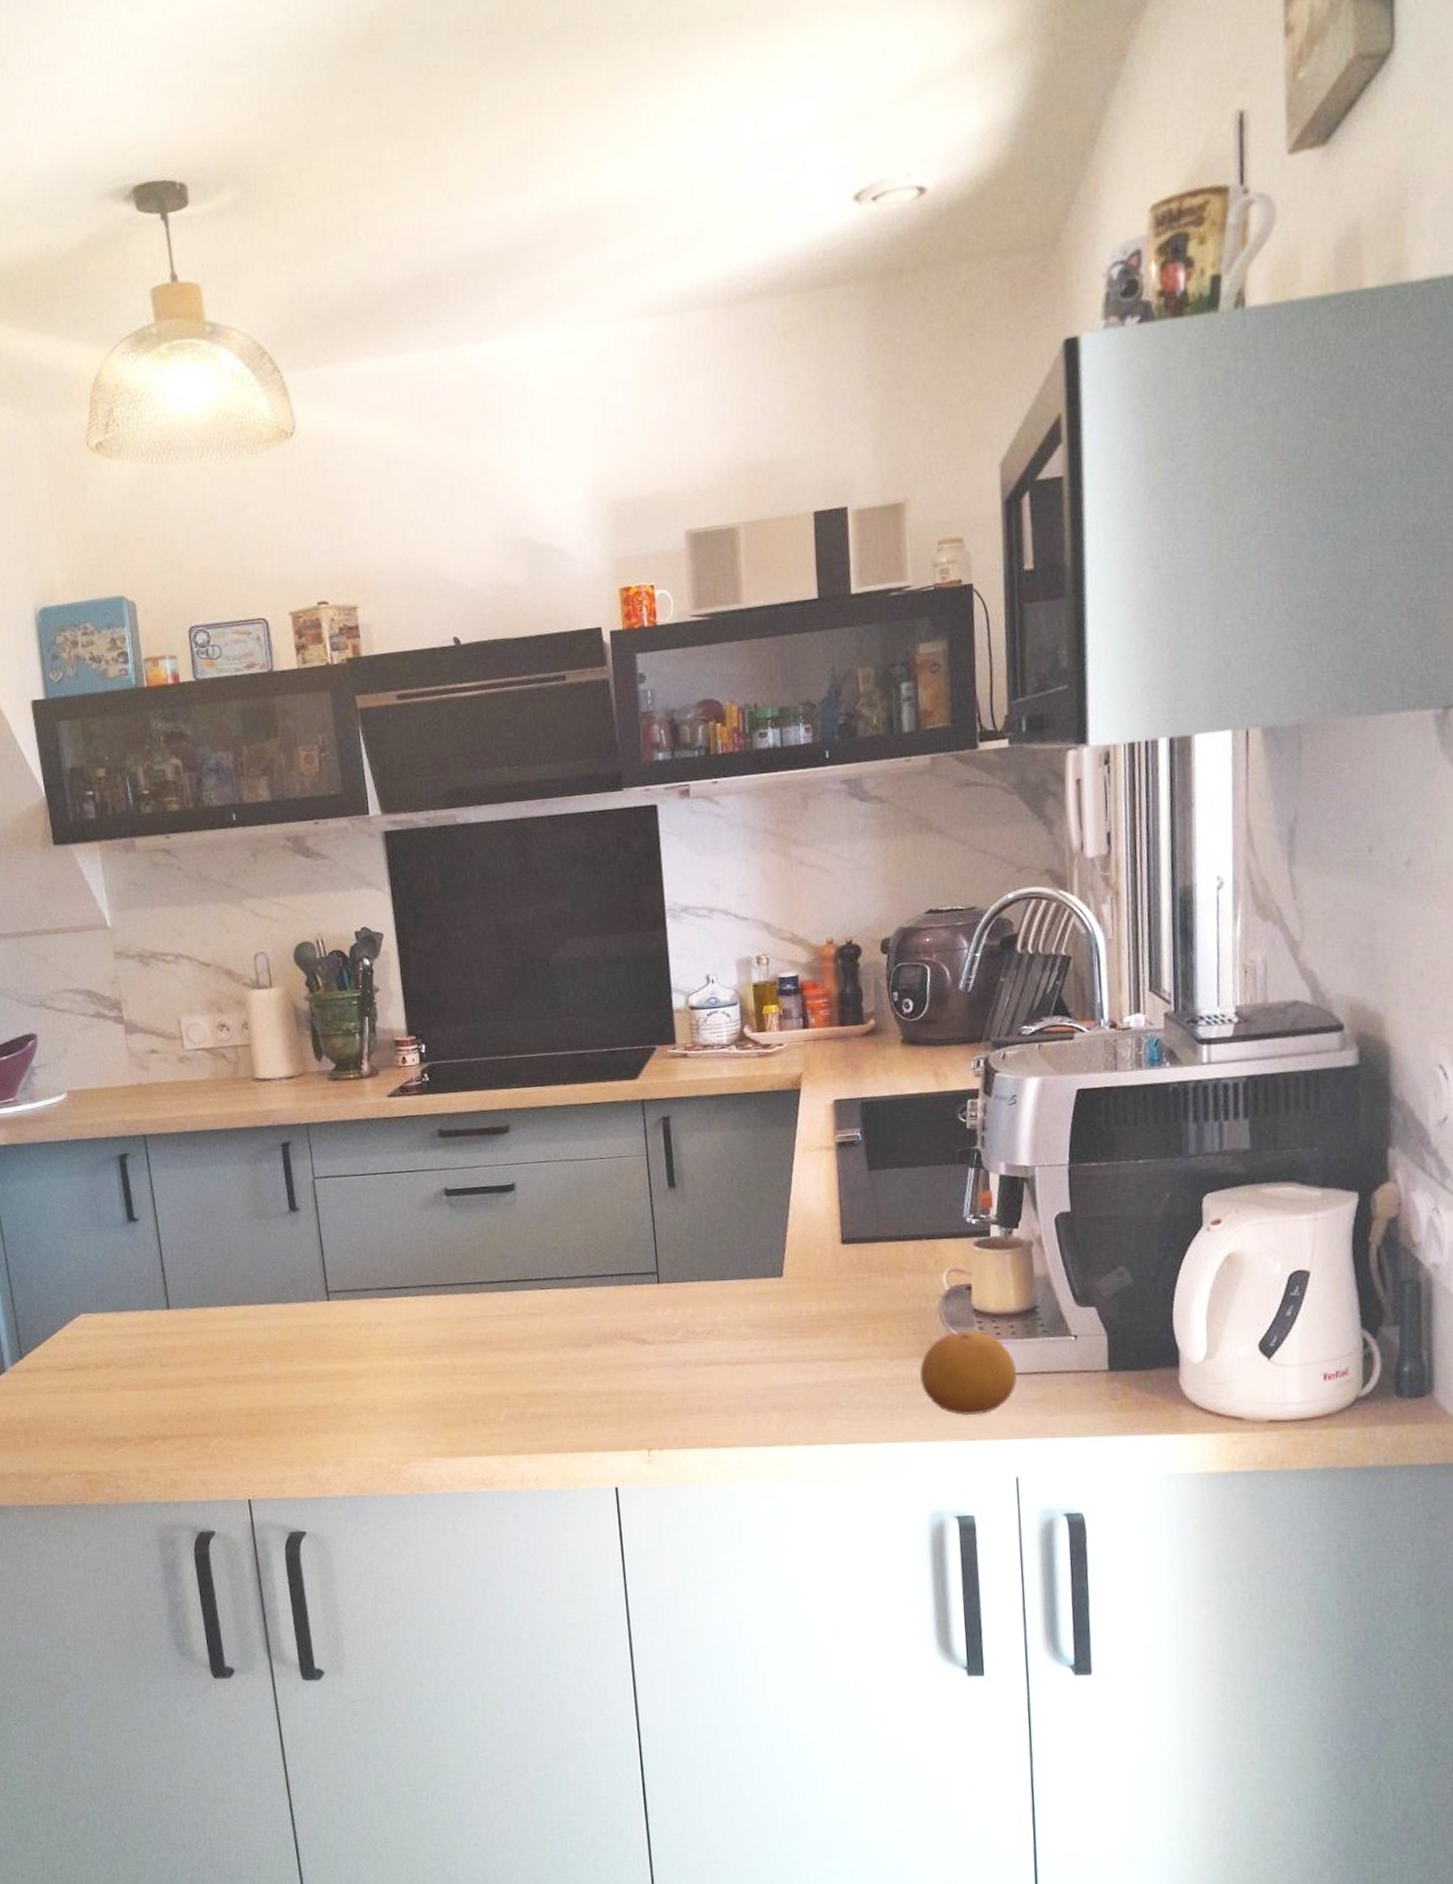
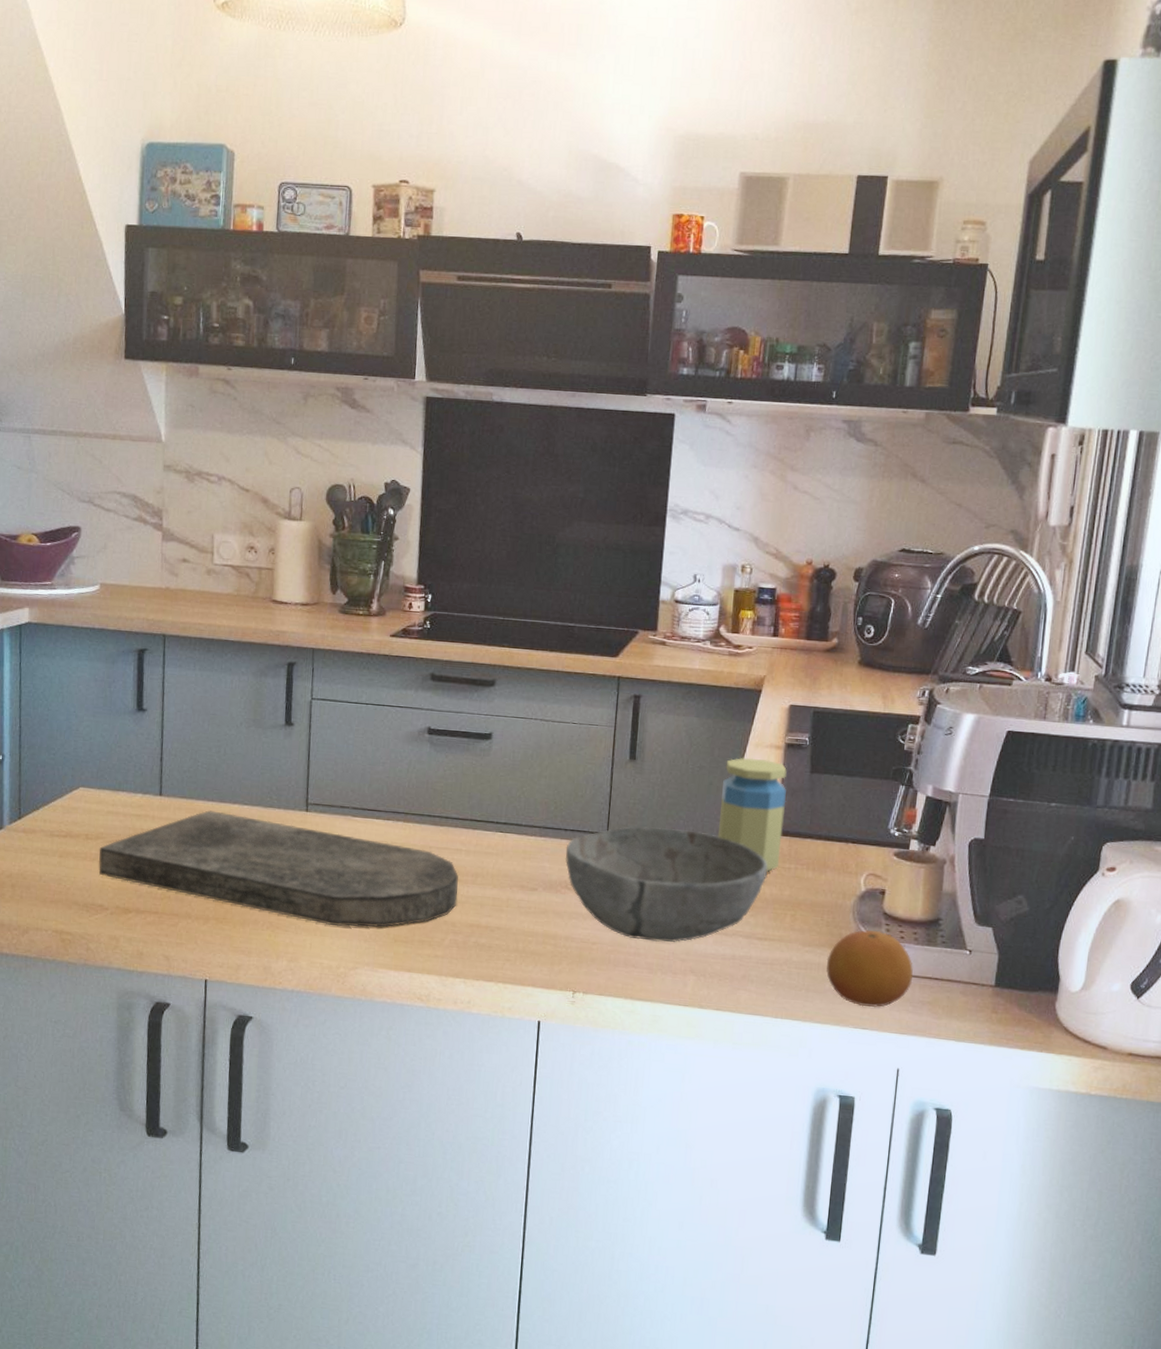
cutting board: none [111,1316,507,1420] -> present [98,810,458,927]
bowl: none [615,1254,839,1382] -> present [565,827,768,942]
jar: none [774,1163,850,1287] -> present [717,757,787,873]

